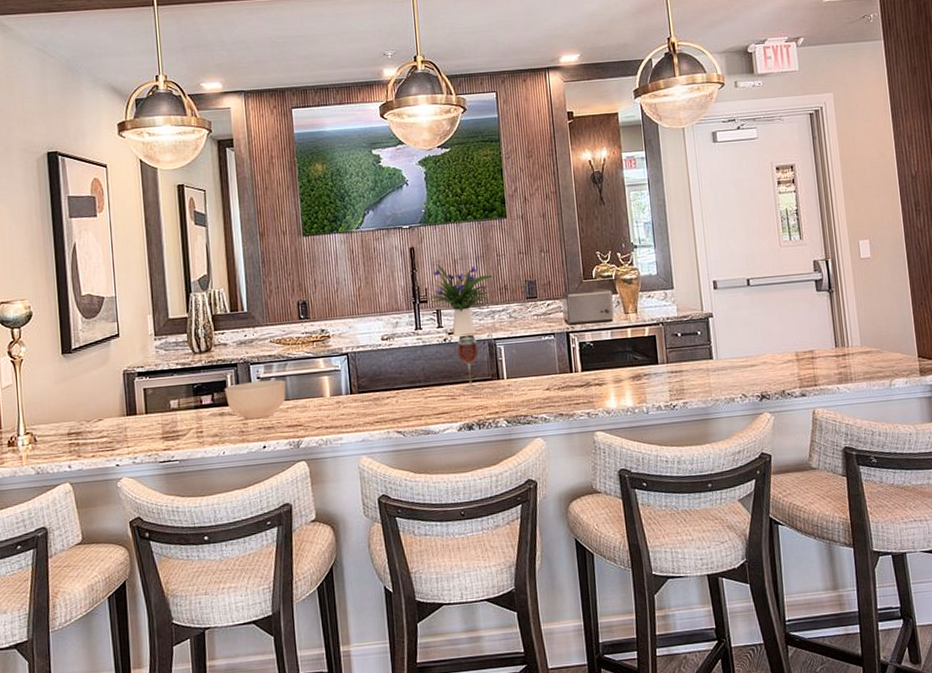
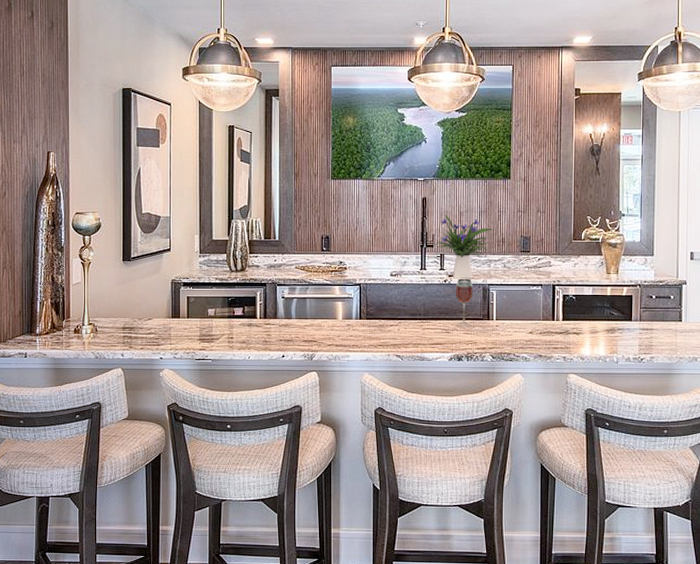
bowl: present [225,379,287,420] -> none [254,300,306,332]
toaster: present [561,288,614,326] -> none [551,248,597,281]

